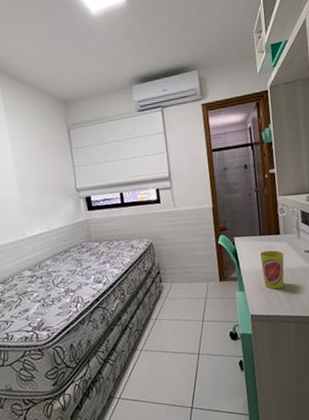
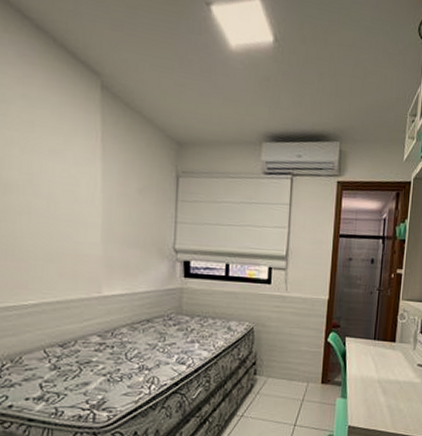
cup: present [260,250,284,289] -> none [369,358,396,401]

